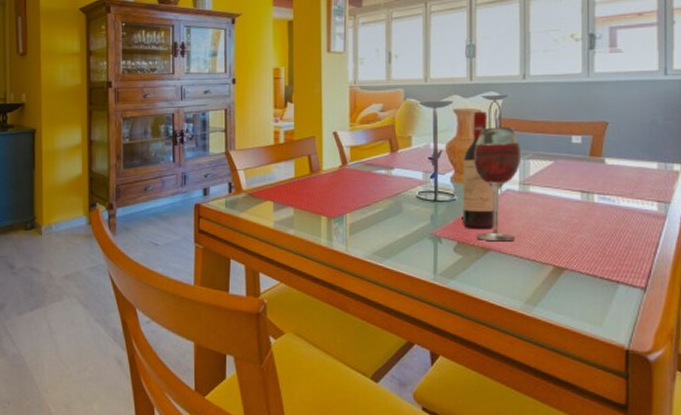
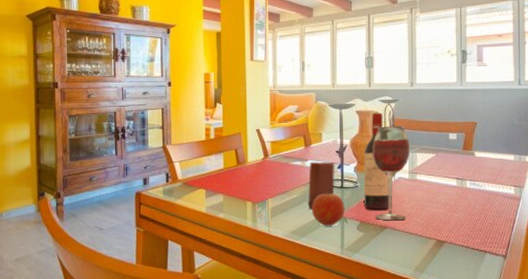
candle: none [394,170,426,228] -> present [308,161,335,211]
fruit: none [397,202,439,247] -> present [311,189,345,226]

